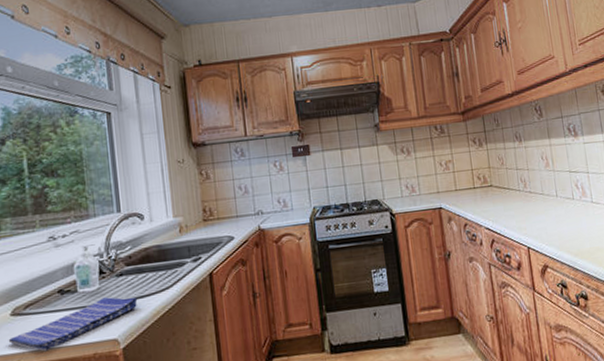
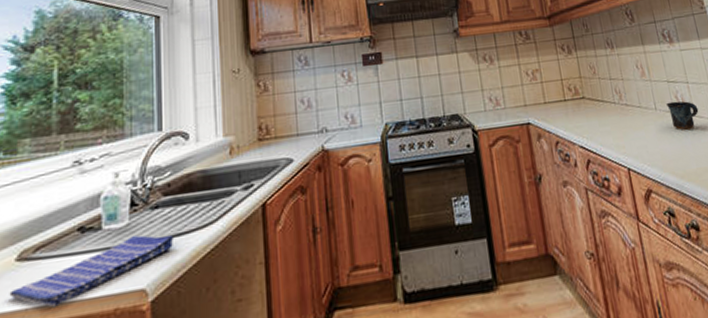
mug: none [567,189,596,215] -> present [666,101,699,130]

